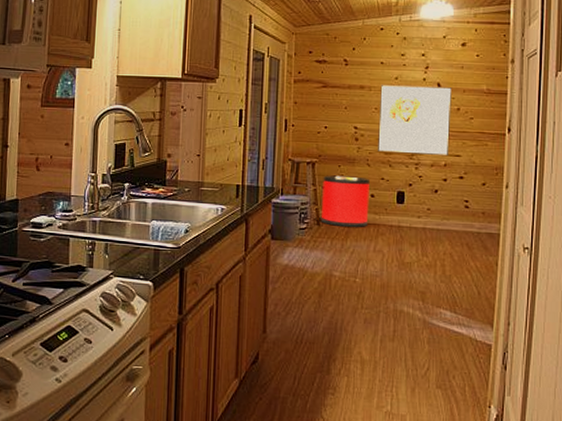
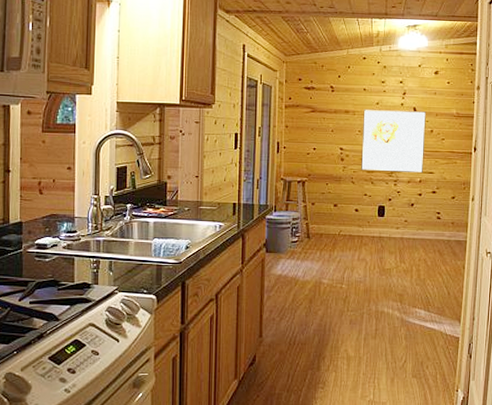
trash can: present [322,175,369,228] -> none [311,192,354,240]

